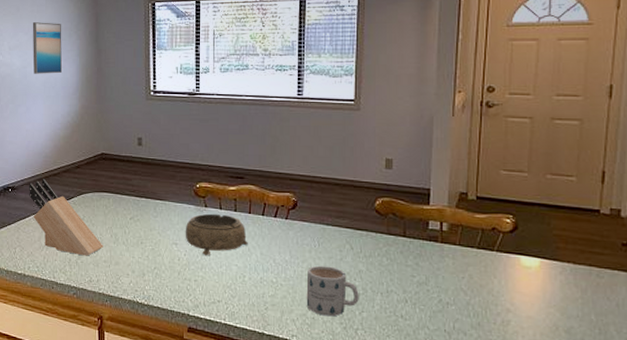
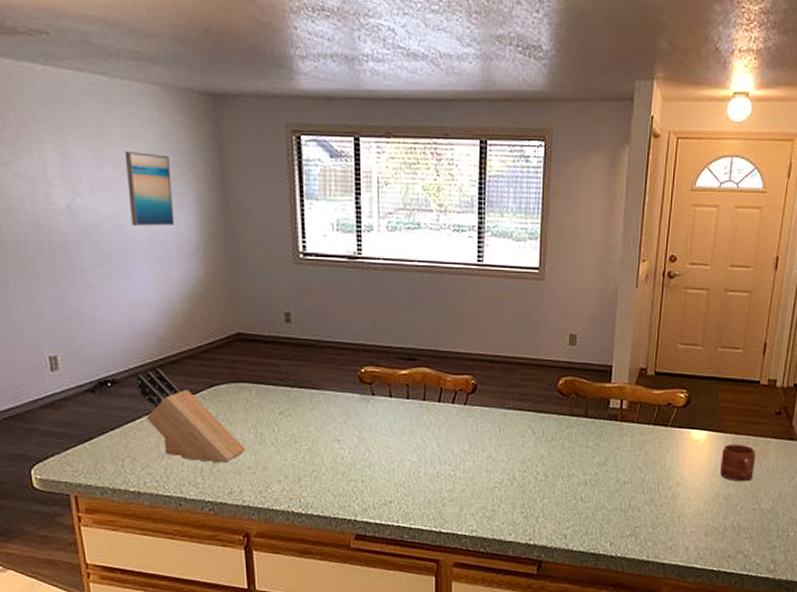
decorative bowl: present [185,213,248,256] -> none [348,403,423,452]
mug: present [306,265,359,317] -> none [486,453,540,507]
mug: none [558,273,601,316] -> present [720,444,756,482]

